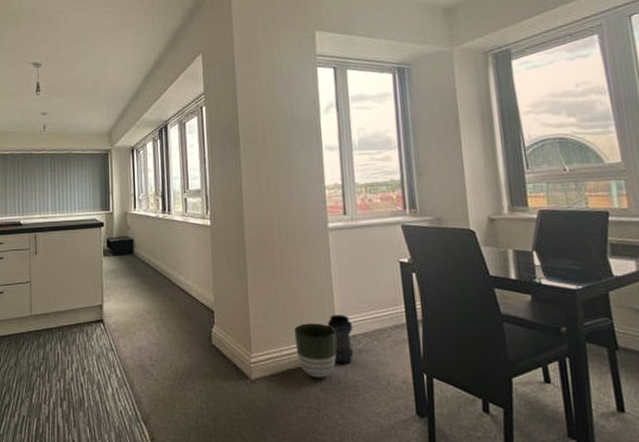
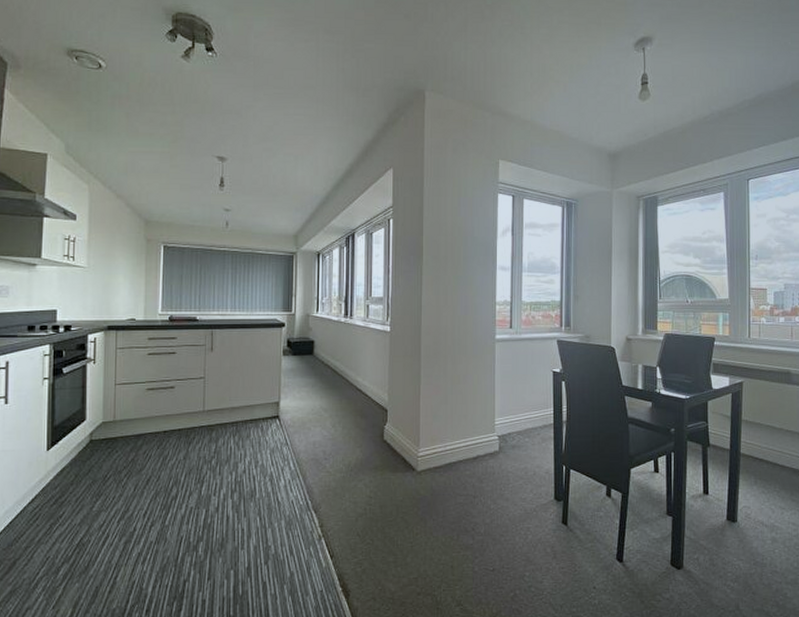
planter: present [294,323,337,378] -> none [459,422,495,470]
vase: present [327,315,354,365] -> none [487,415,510,458]

